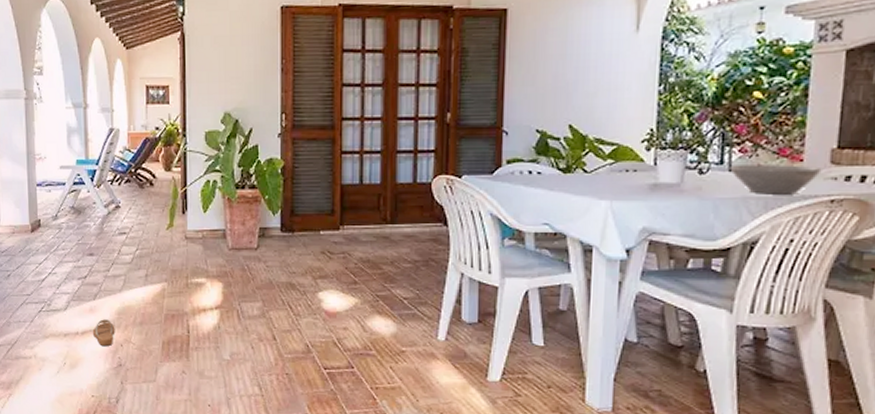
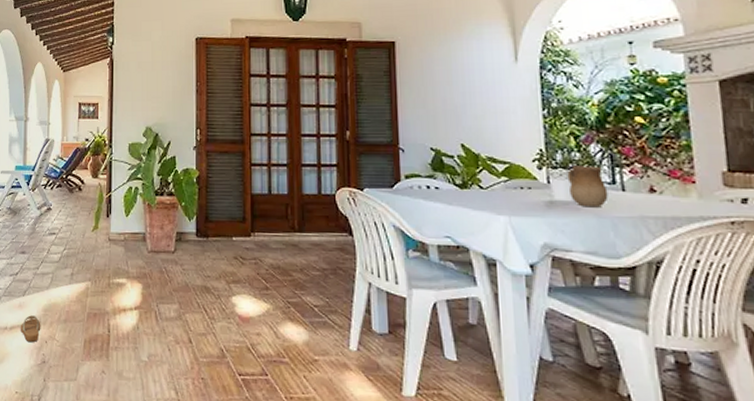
ceramic jug: none [675,145,714,189] -> present [567,165,609,208]
bowl: present [729,165,822,195] -> none [622,185,716,215]

